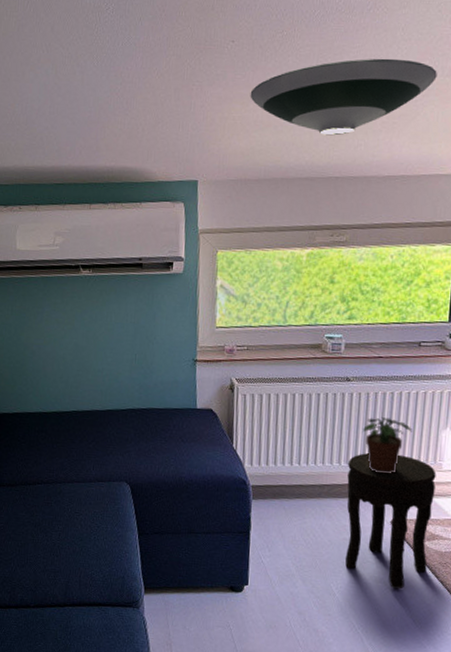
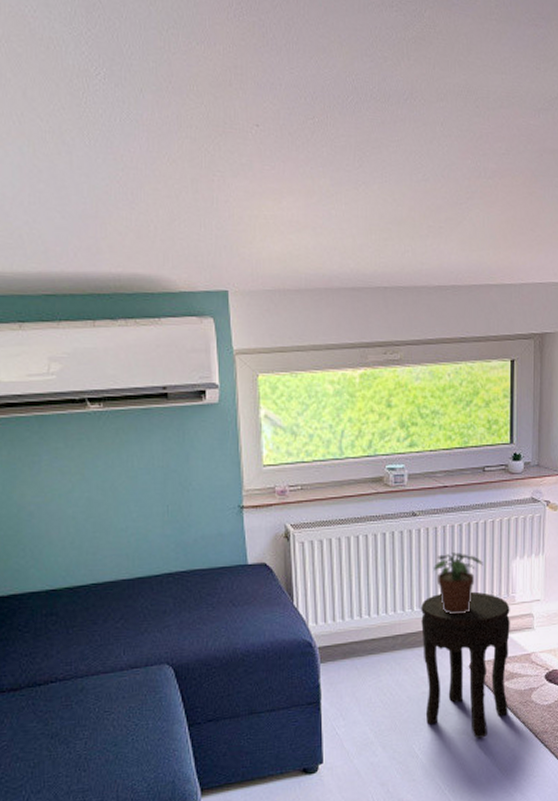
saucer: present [250,58,437,136] -> none [282,154,480,240]

